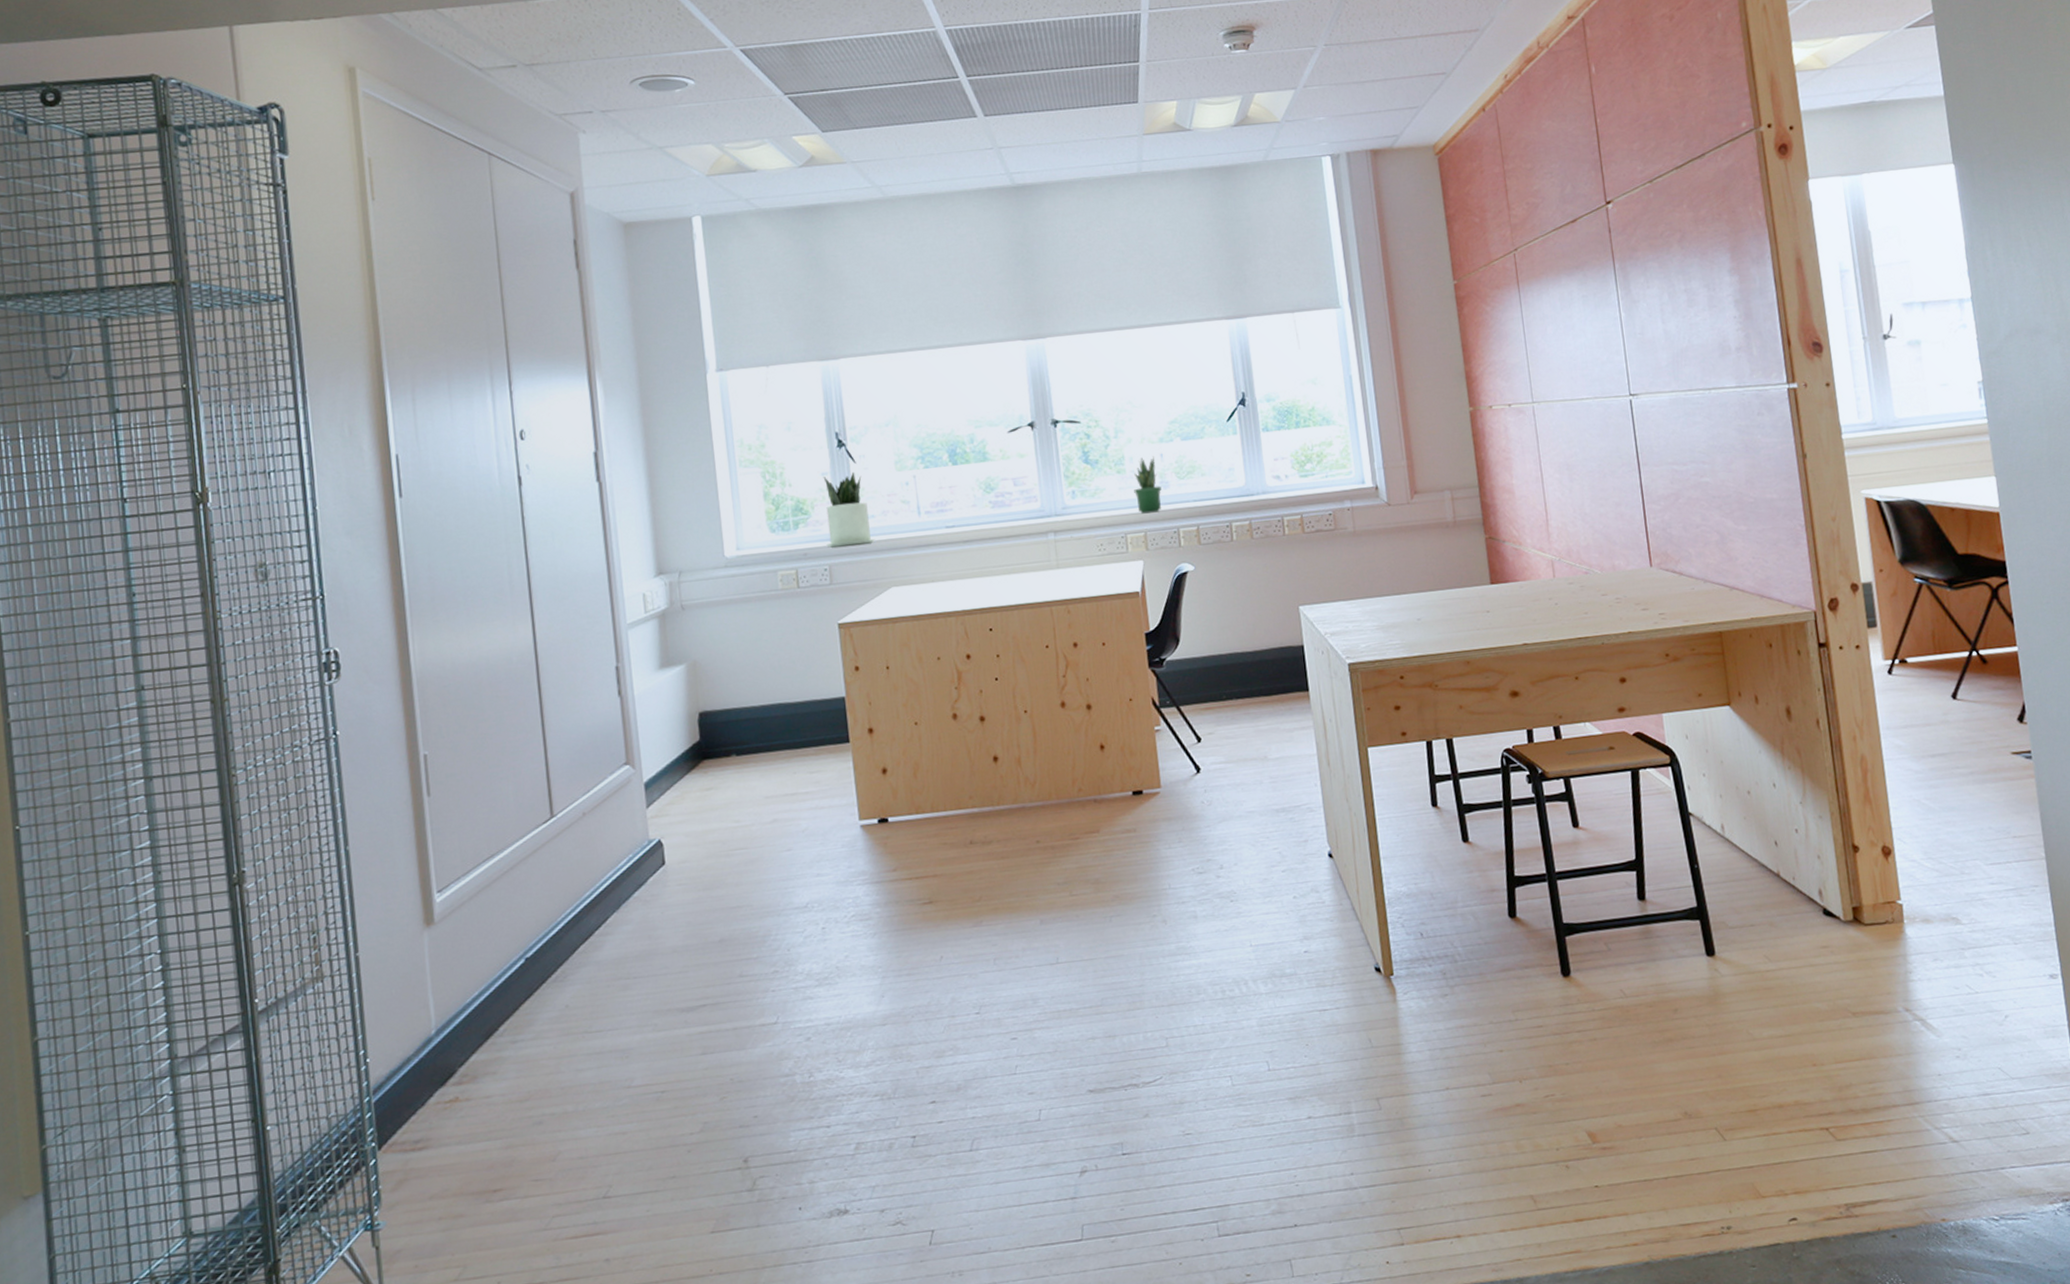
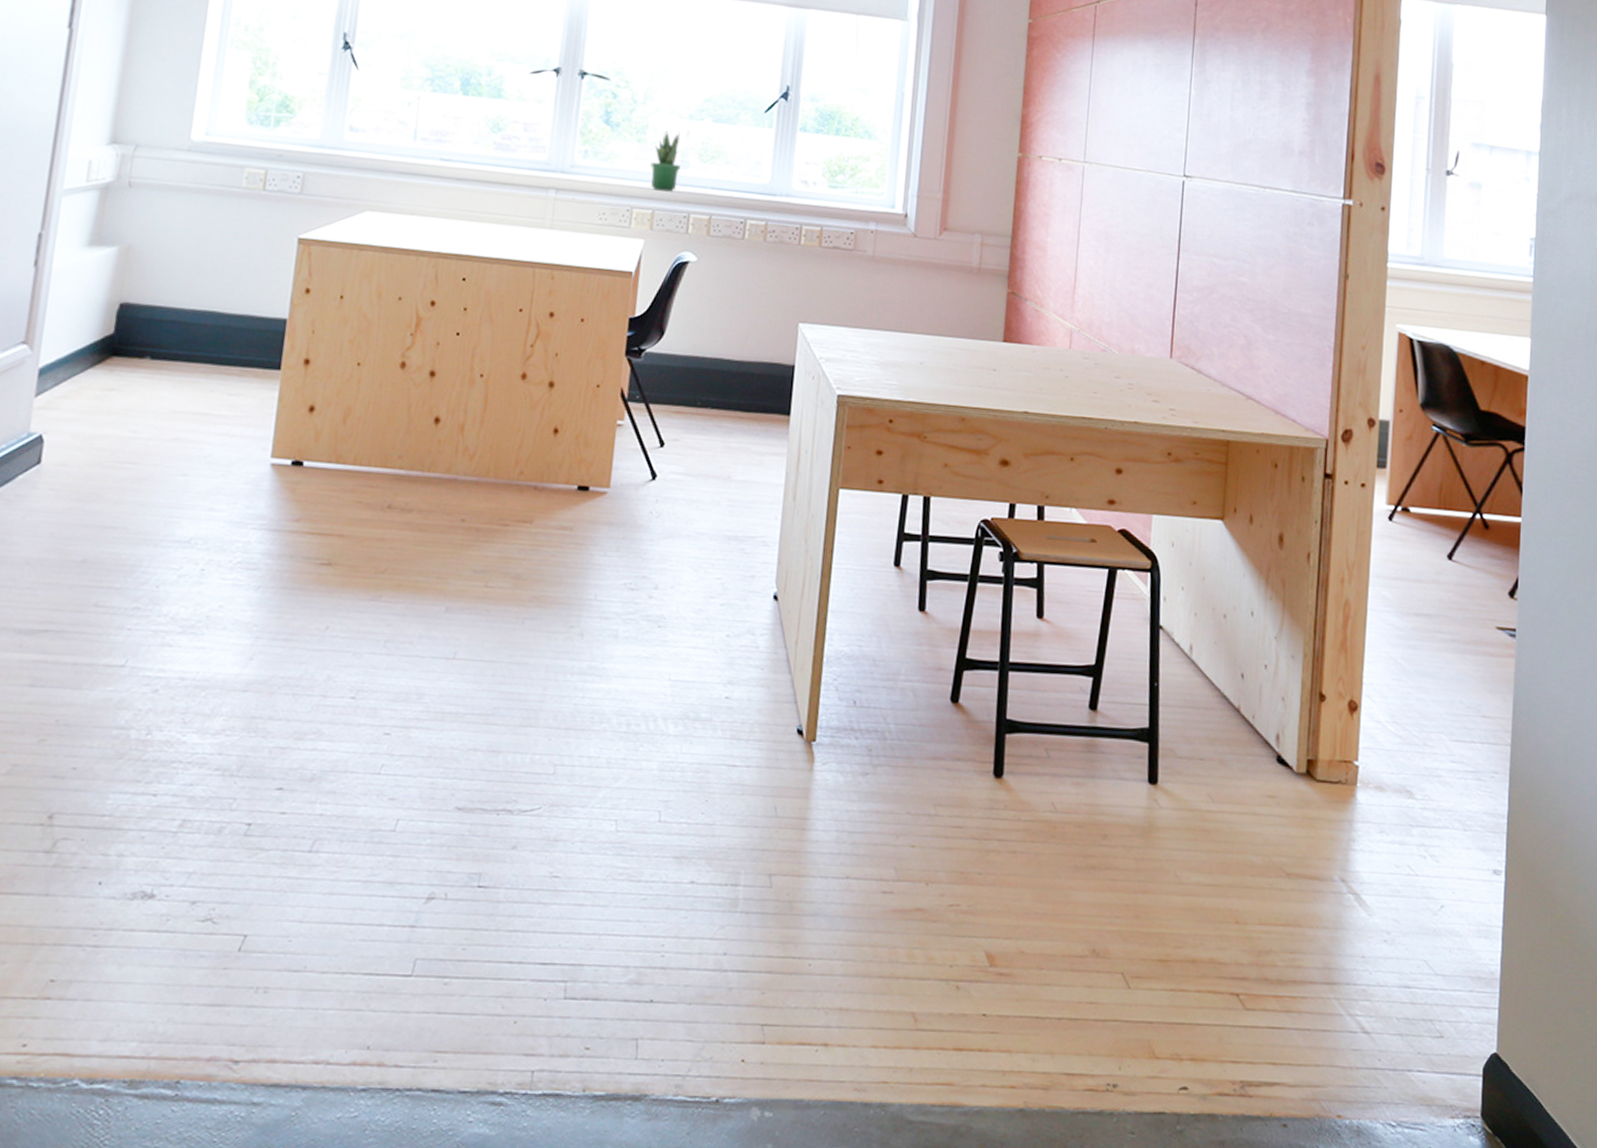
planter: present [823,471,876,549] -> none [305,77,362,160]

